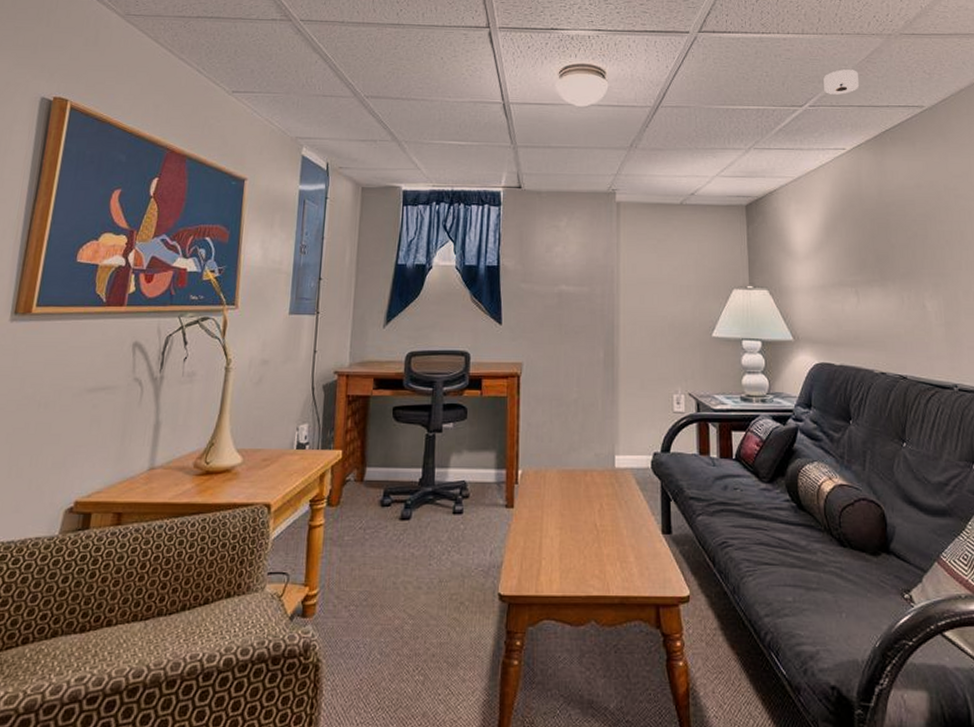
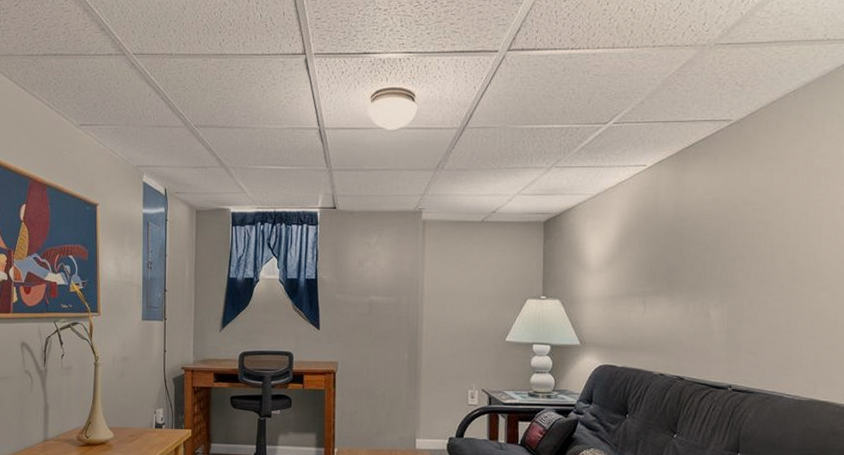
smoke detector: present [823,69,859,95] -> none [630,84,667,110]

